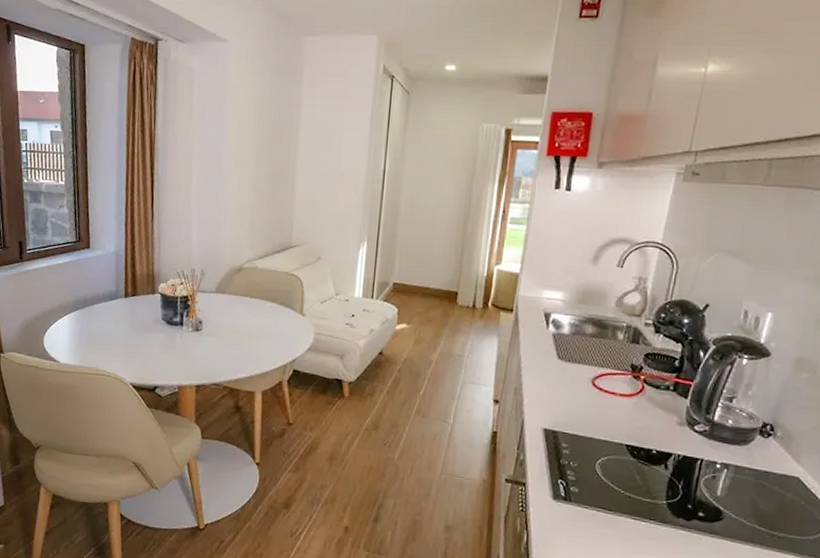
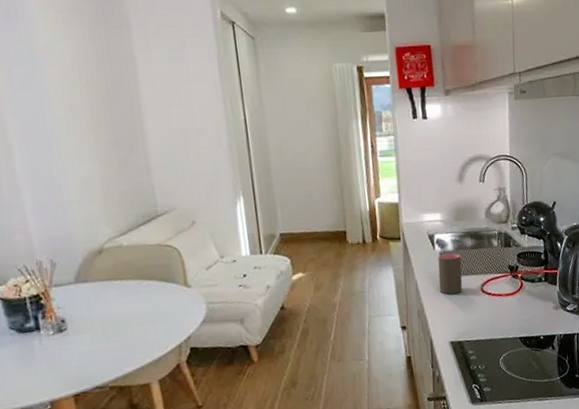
cup: none [544,336,576,380] -> present [438,253,463,295]

